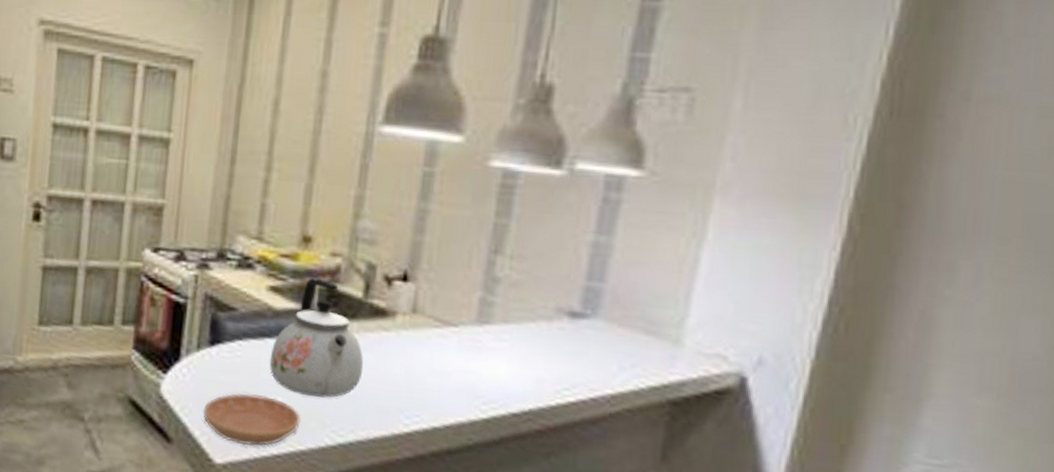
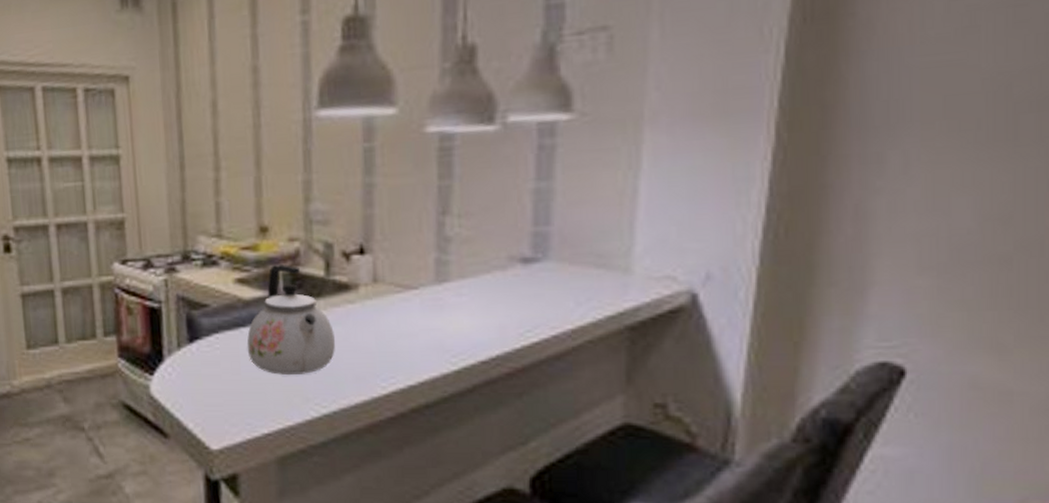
saucer: present [203,393,301,446] -> none [193,381,285,430]

